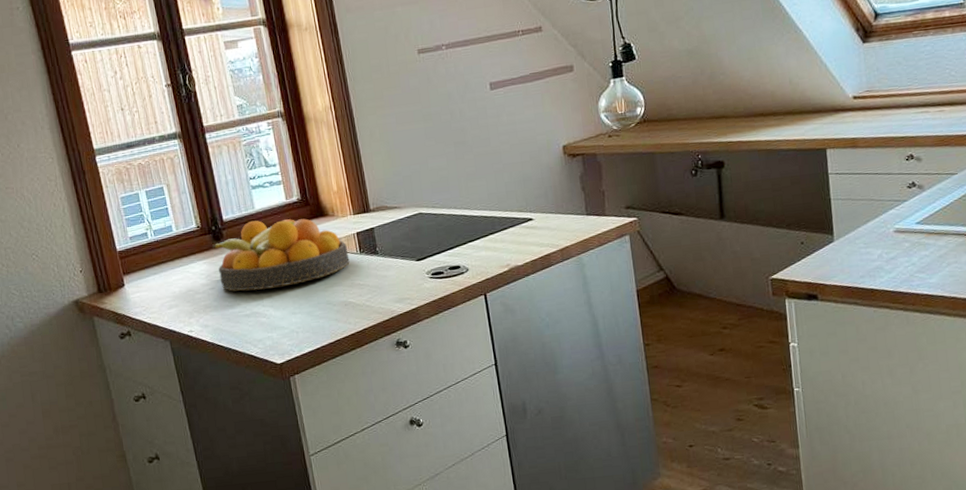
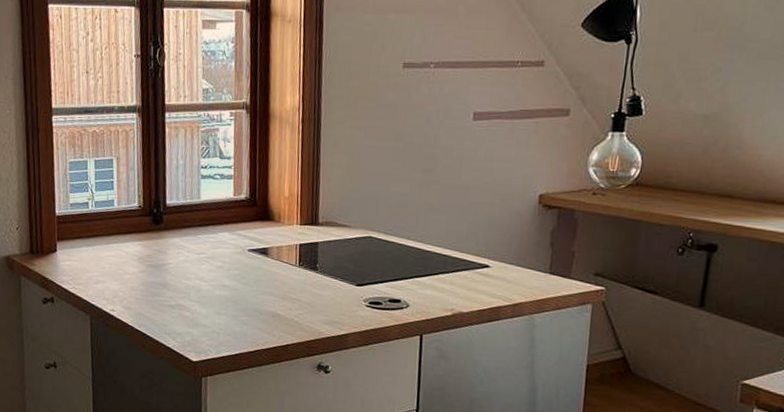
fruit bowl: present [212,218,350,292] -> none [149,211,287,285]

